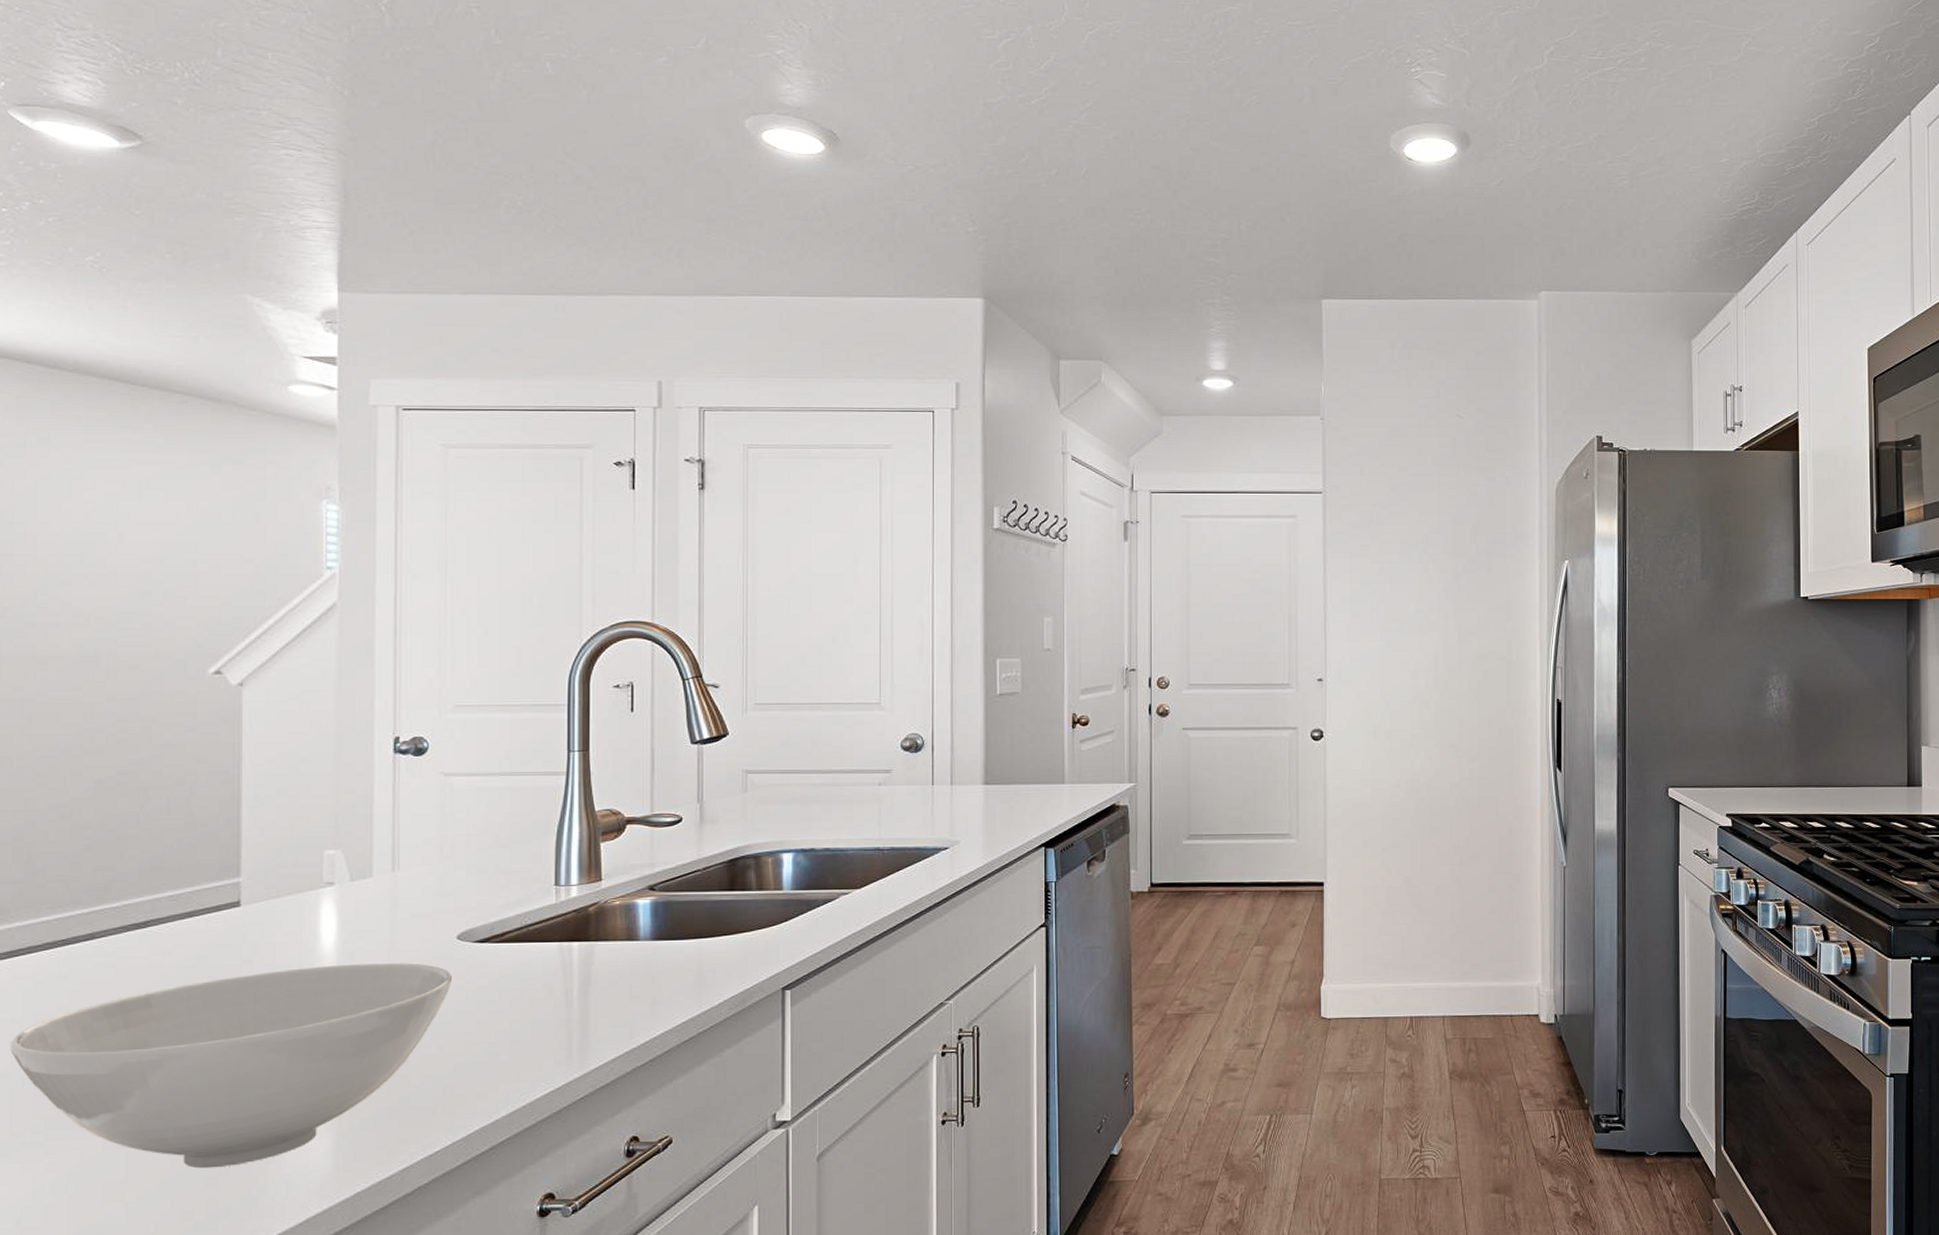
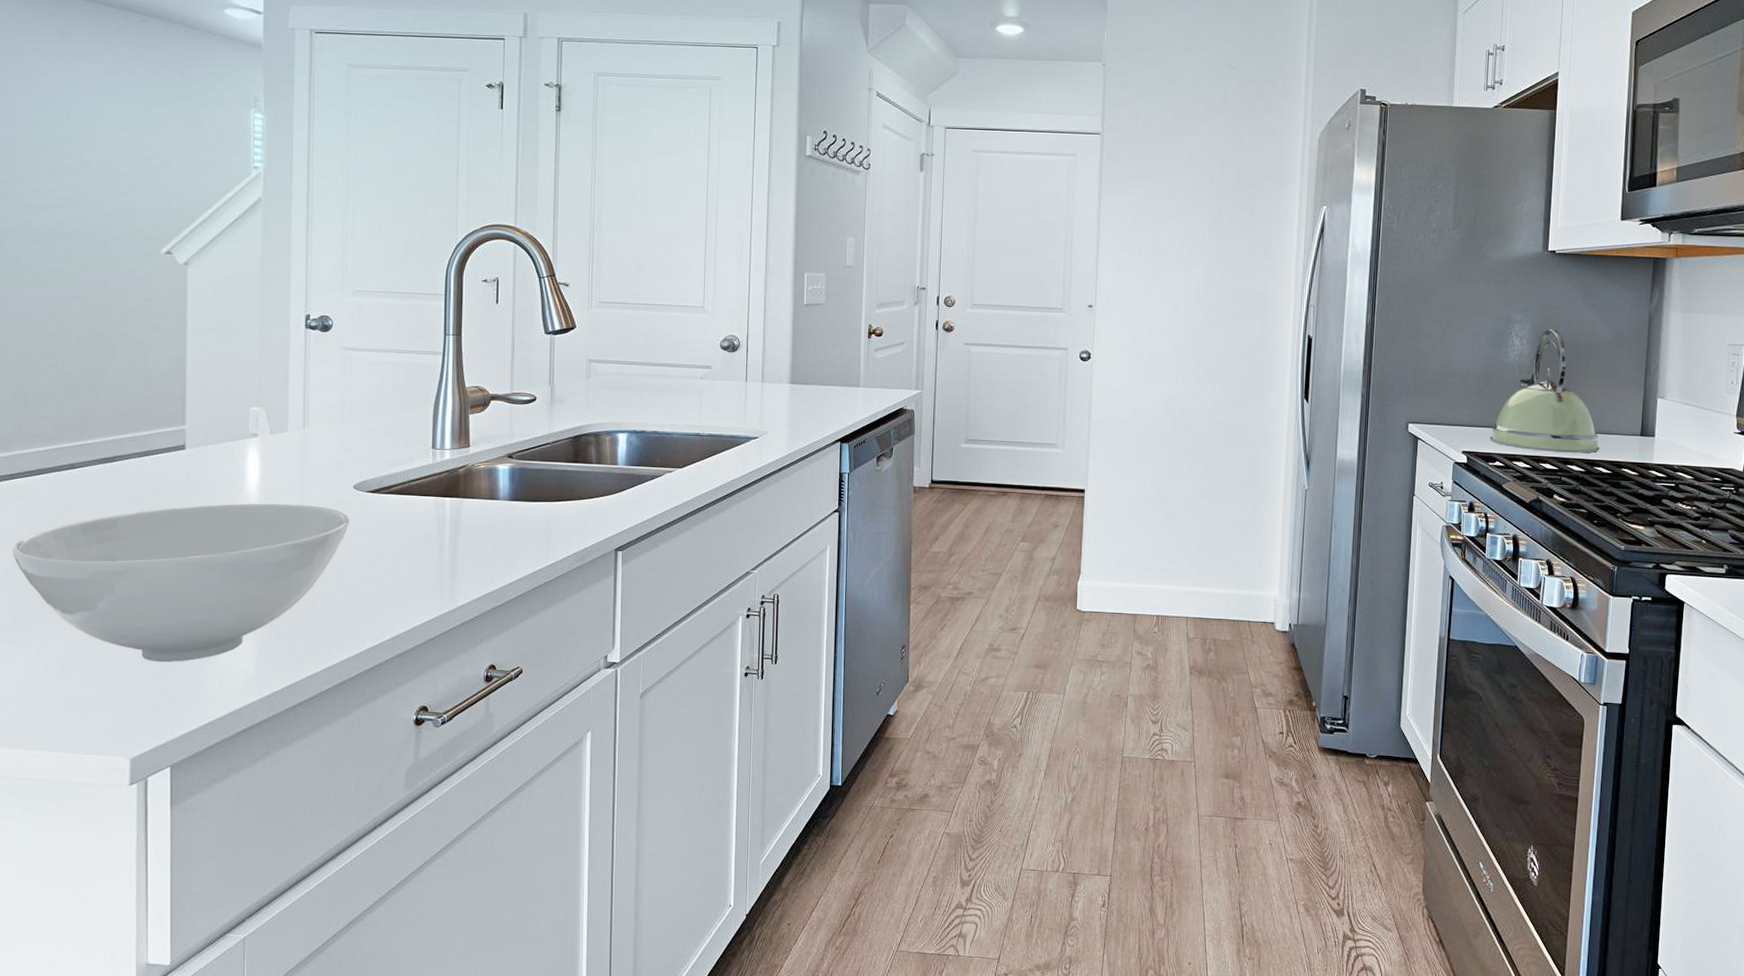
kettle: none [1754,678,1868,809] -> present [1490,328,1600,454]

